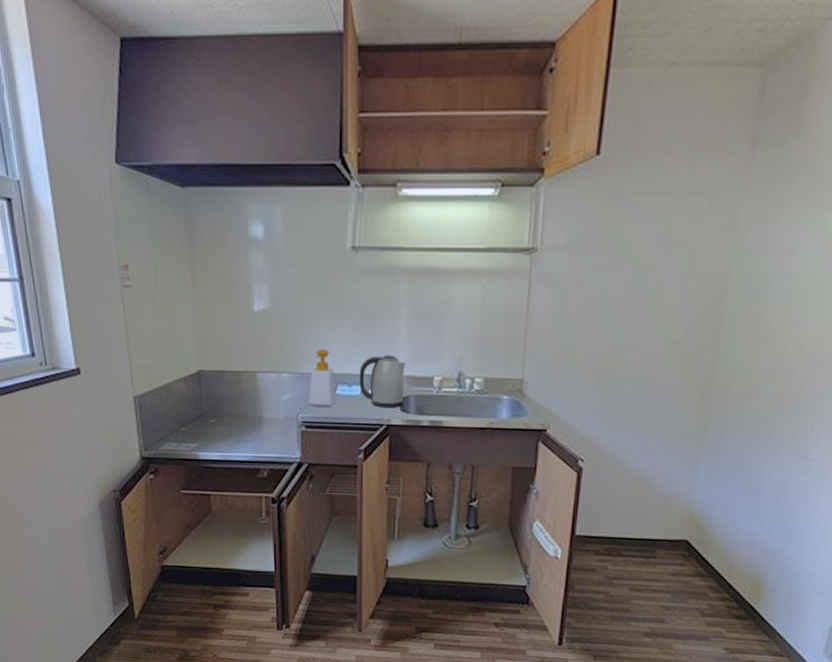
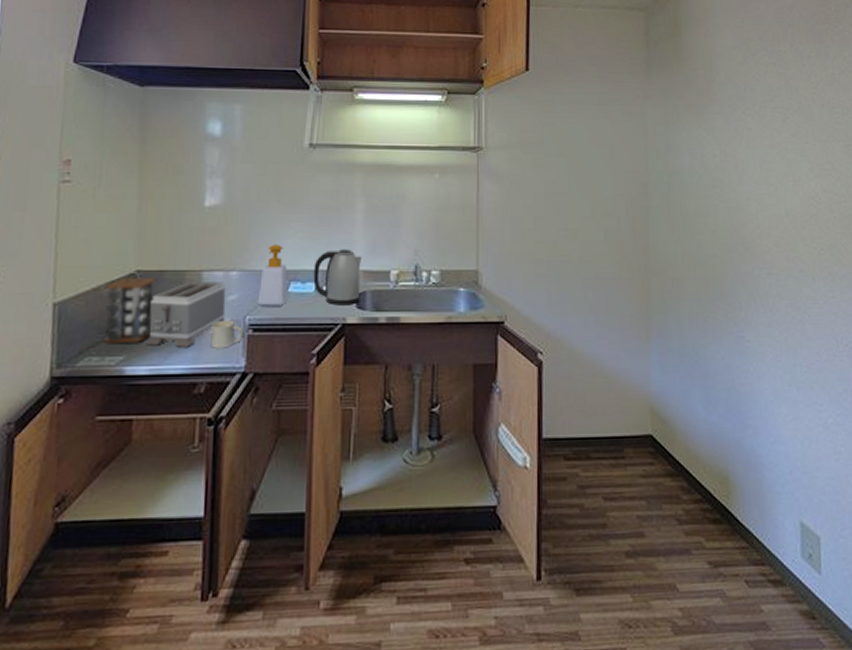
spice rack: none [175,370,218,434] -> present [105,270,158,345]
toaster: none [214,380,280,439] -> present [146,280,225,347]
mug: none [269,416,298,442] -> present [210,320,244,350]

